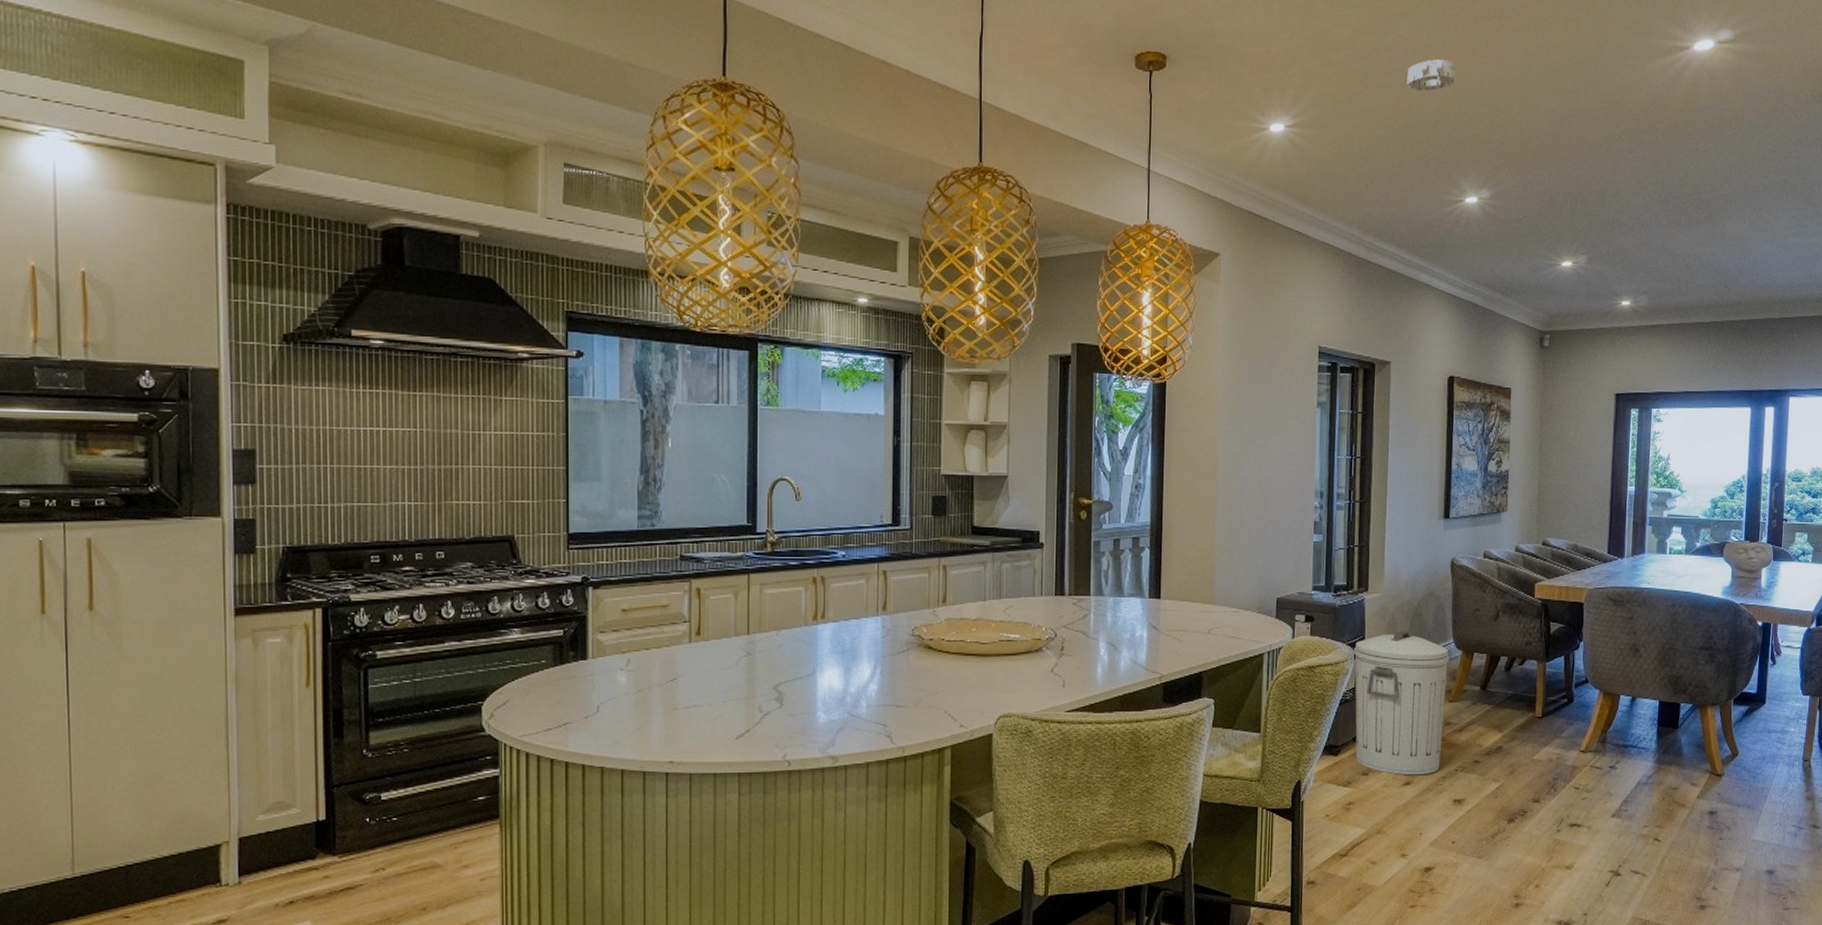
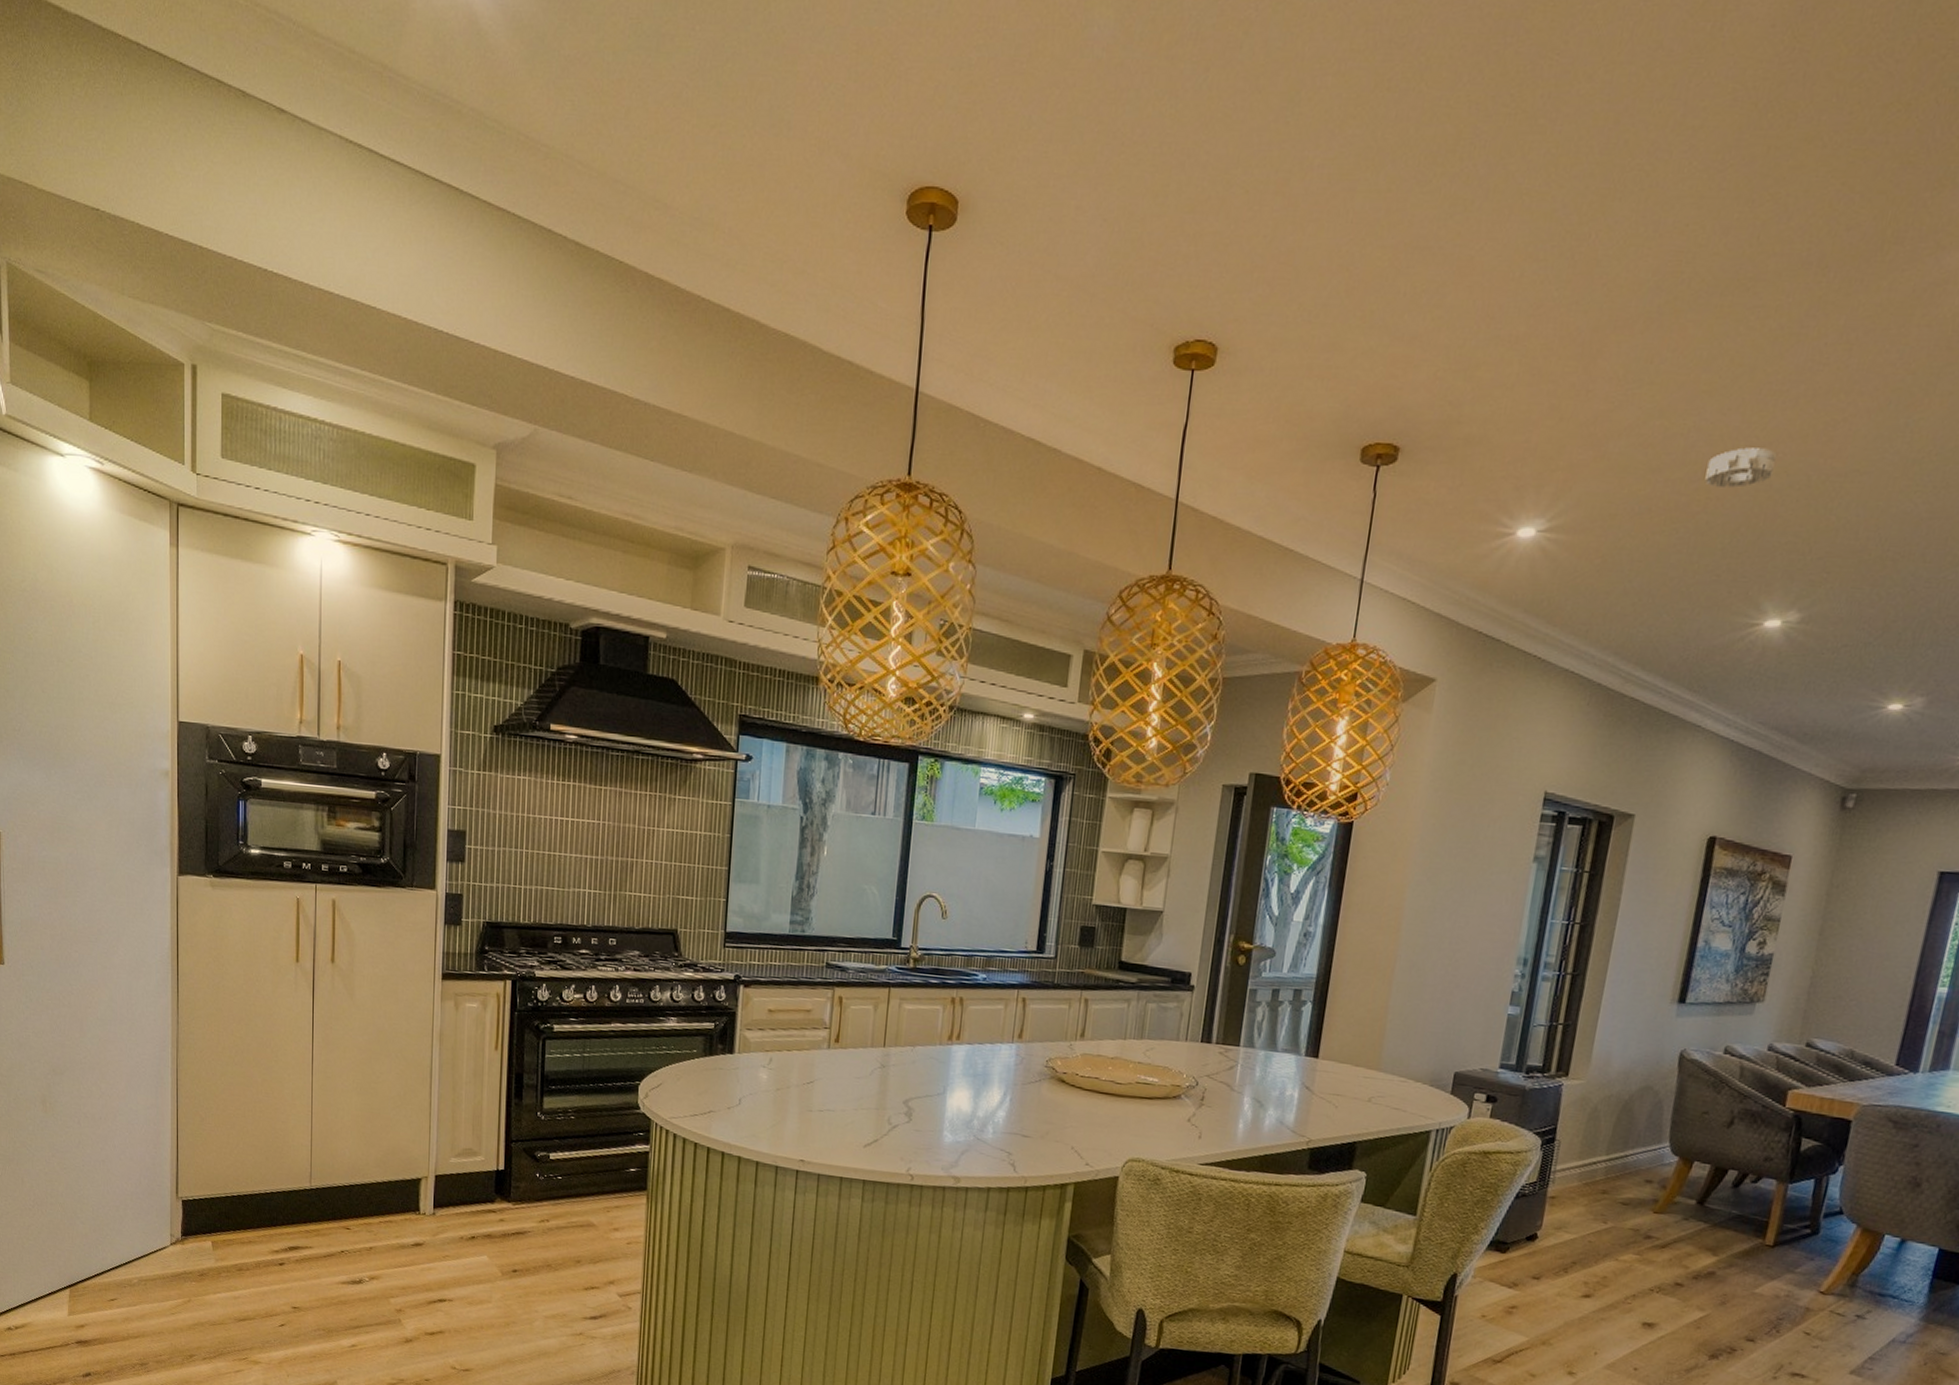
trash can: present [1354,631,1450,776] -> none [1527,1125,1662,1290]

